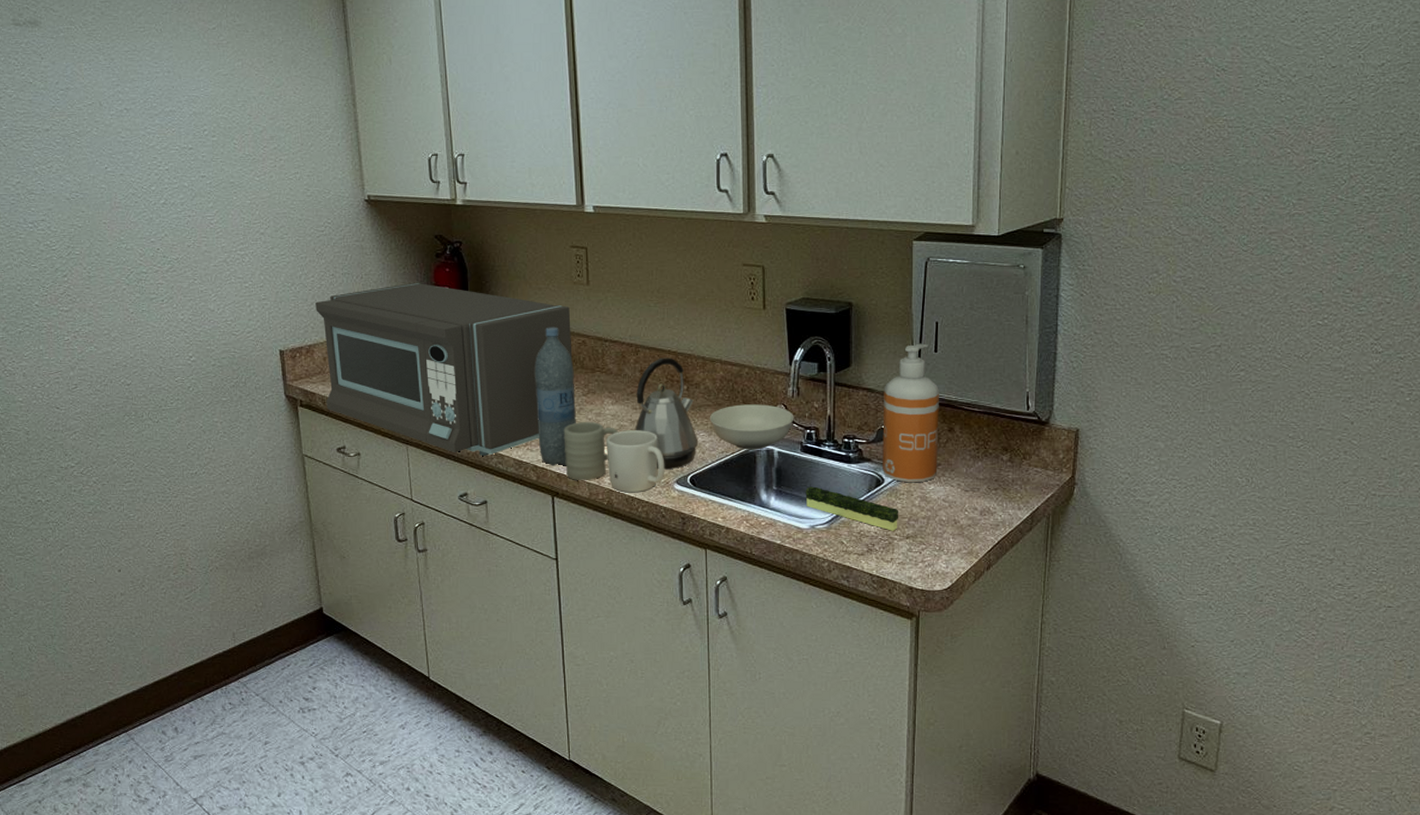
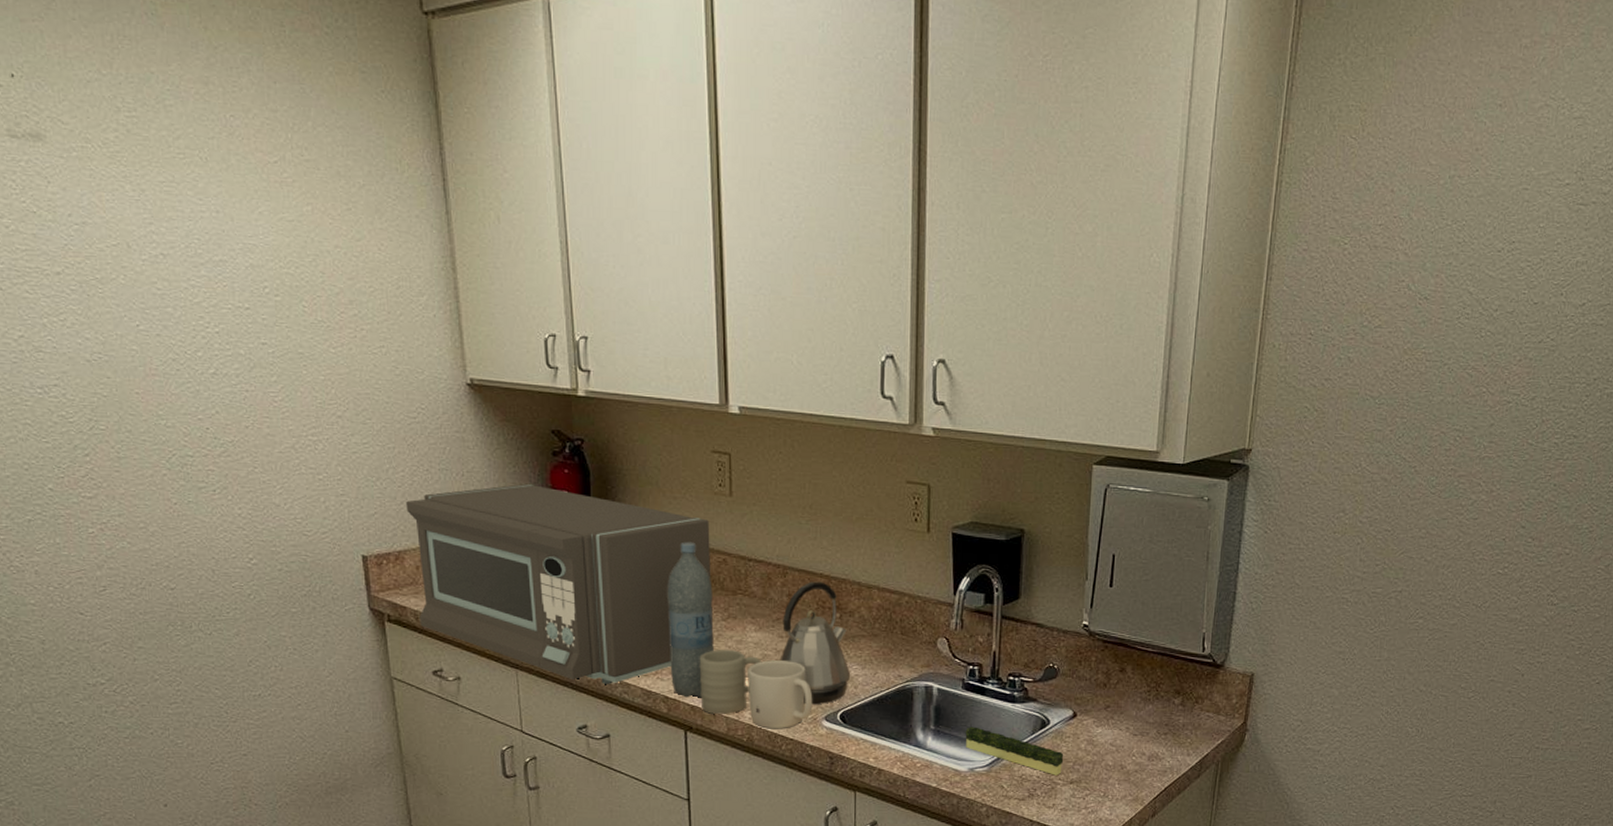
bowl: present [709,404,794,450] -> none [863,636,957,686]
soap dispenser: present [882,343,939,483] -> none [1048,576,1112,726]

